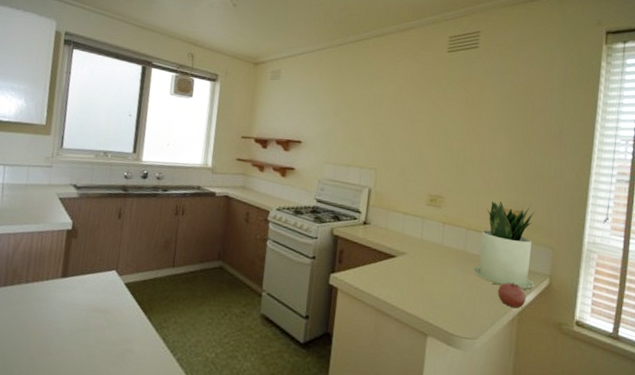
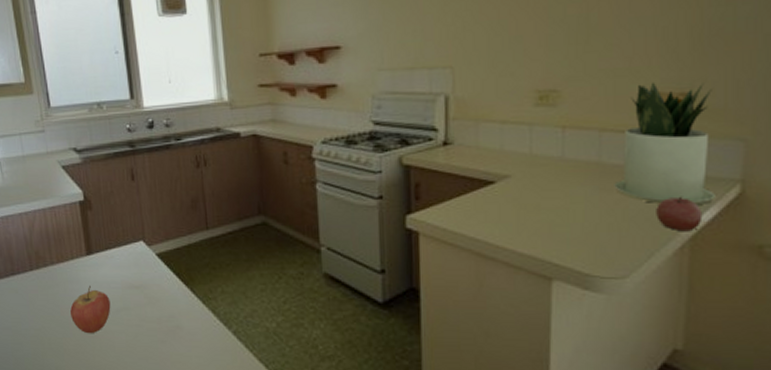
fruit: none [31,305,73,351] -> present [70,285,111,334]

